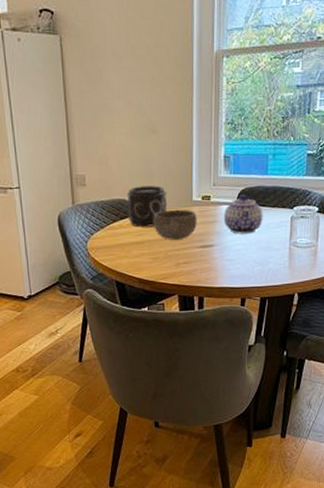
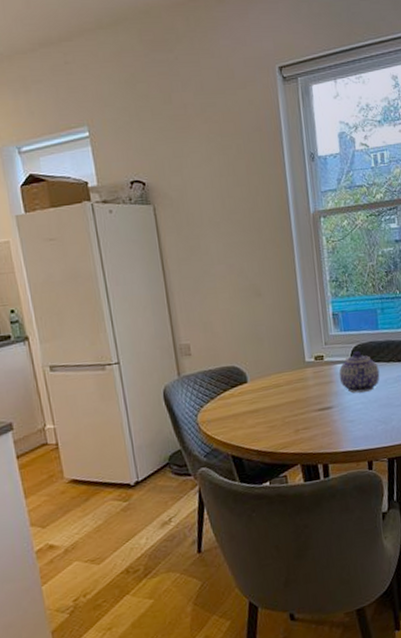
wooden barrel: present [126,185,168,227] -> none [235,349,280,395]
bowl: present [153,209,197,240] -> none [265,371,313,406]

